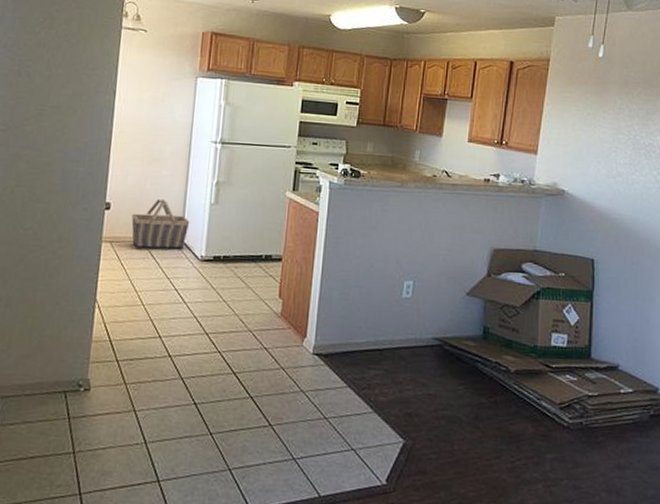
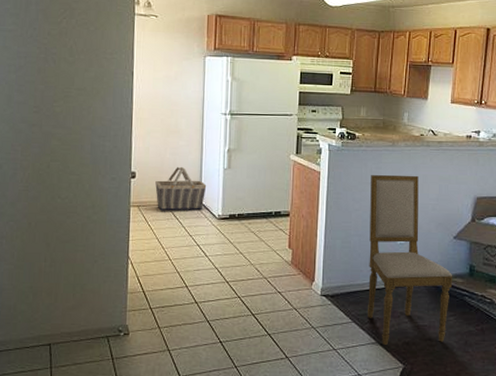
dining chair: none [364,218,464,415] -> present [367,175,453,345]

